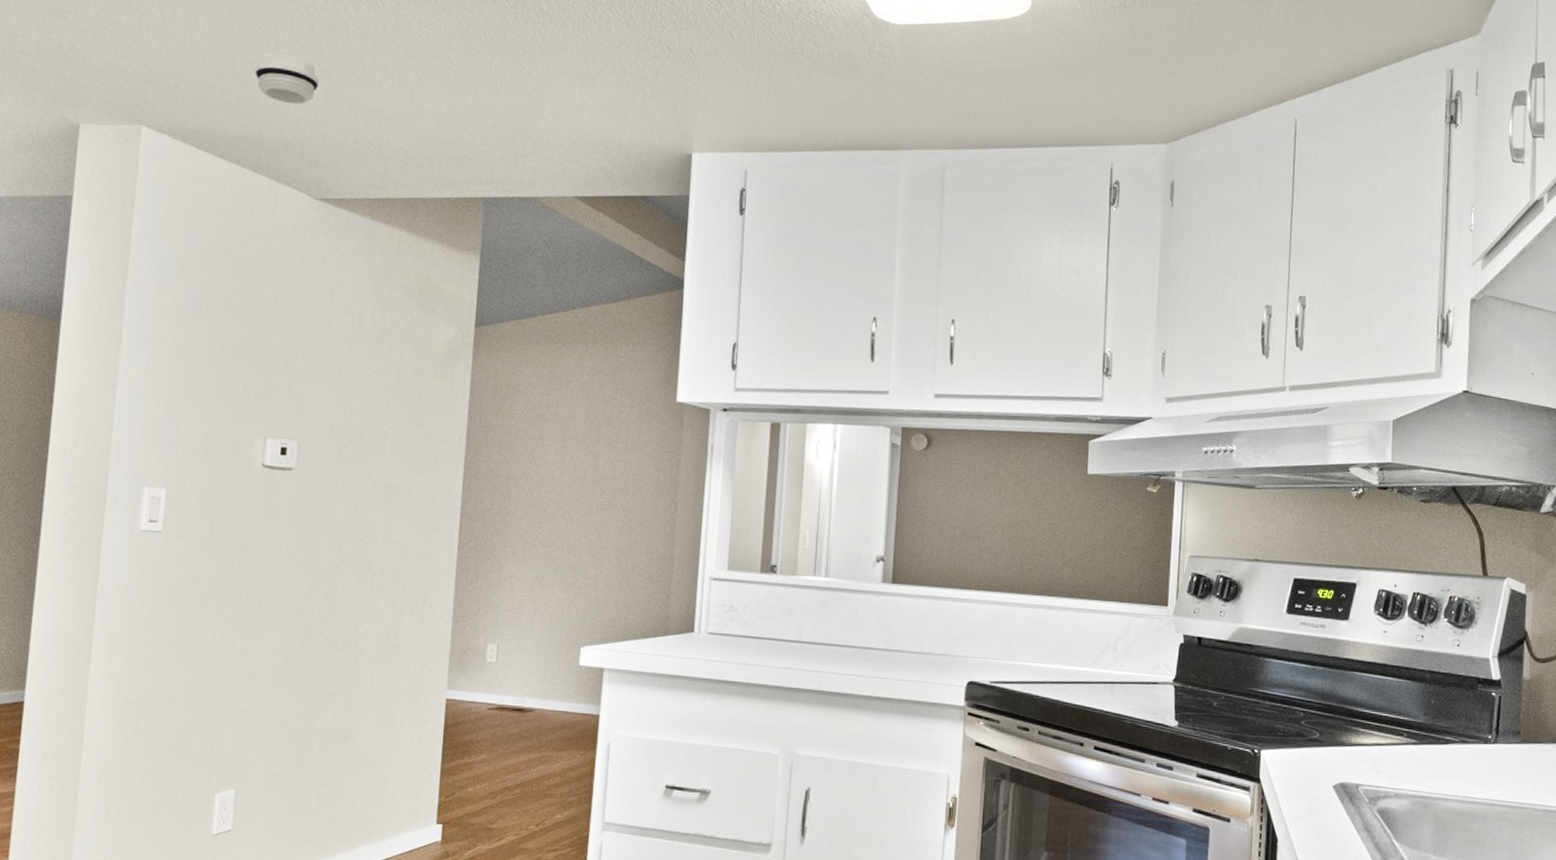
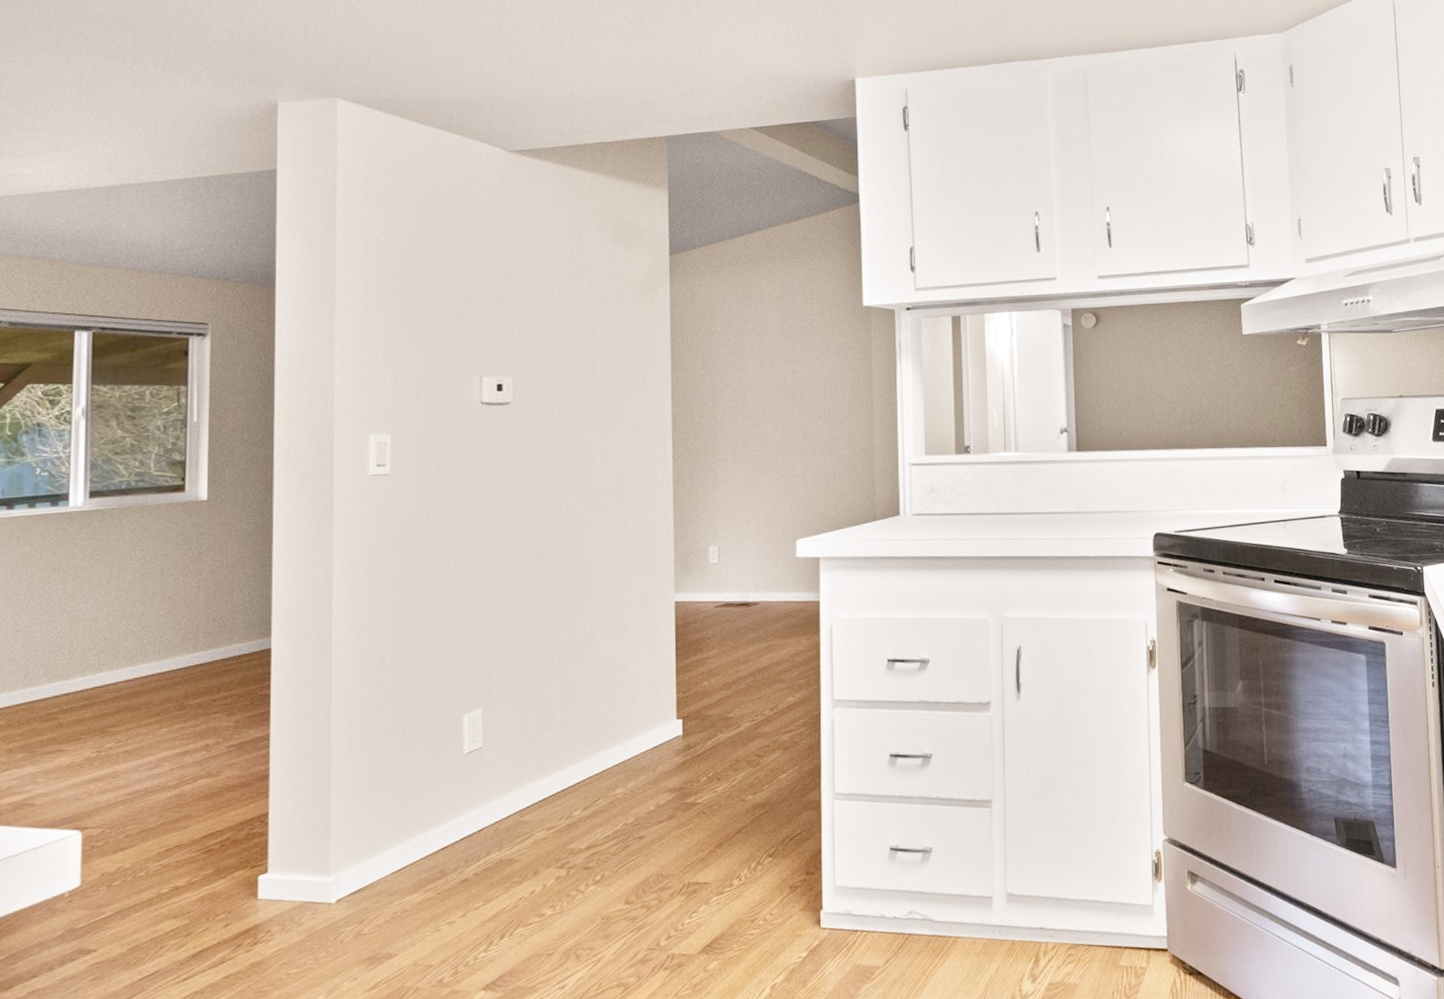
smoke detector: present [255,52,320,105] -> none [440,20,503,66]

